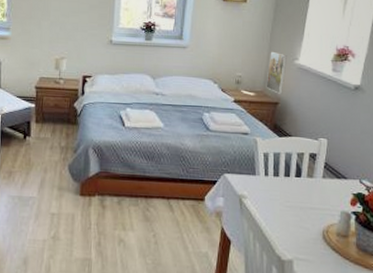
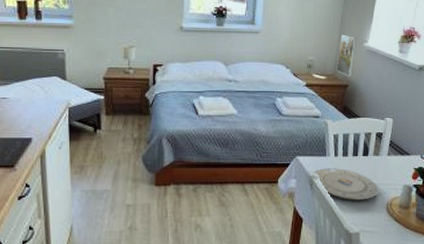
plate: none [242,188,314,225] -> present [313,168,379,200]

